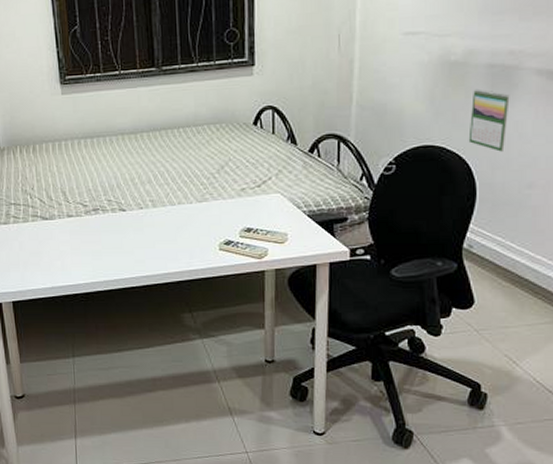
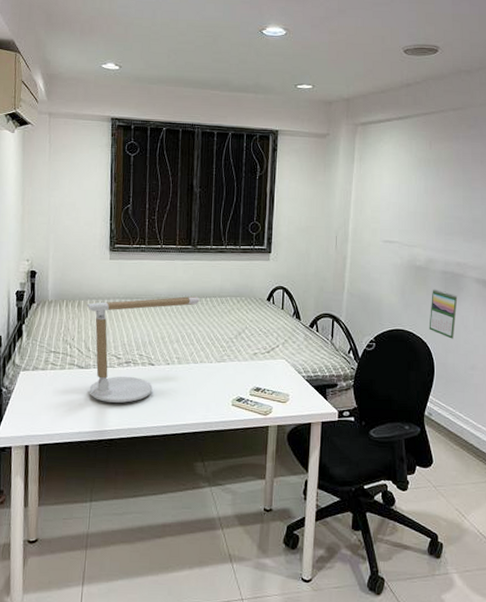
desk lamp: none [42,128,171,254] -> present [86,296,200,403]

